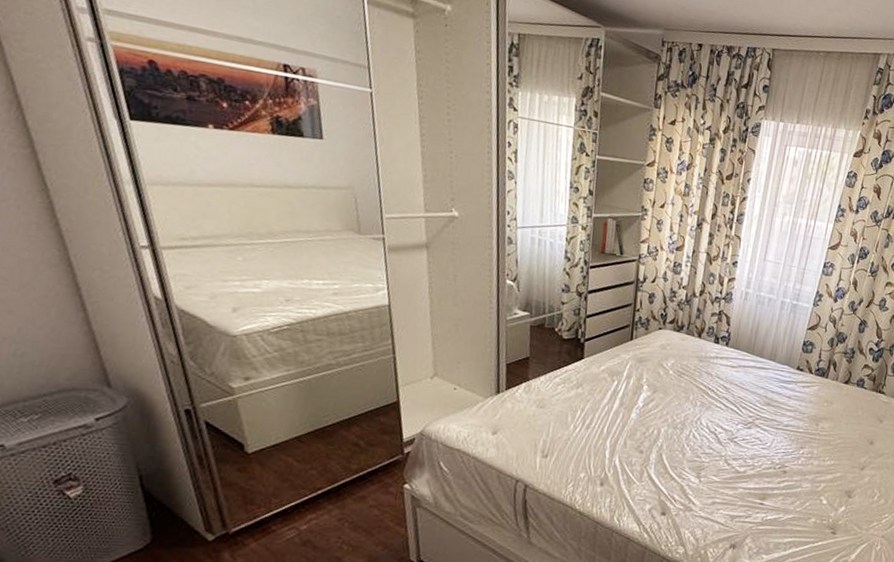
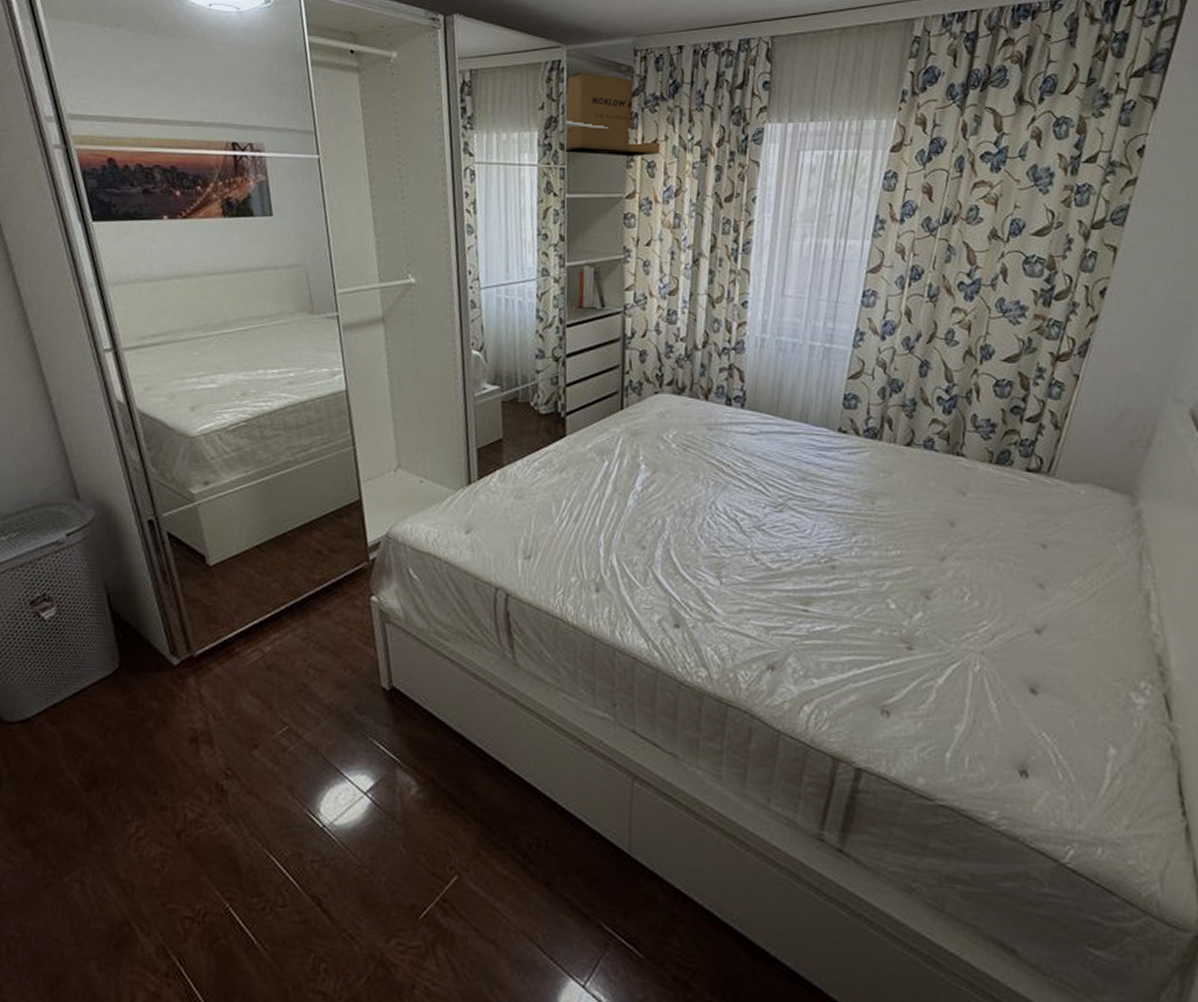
box: none [596,51,678,133] -> present [563,71,660,157]

